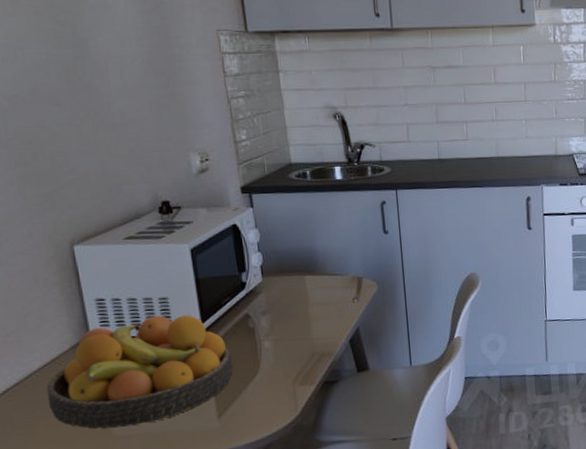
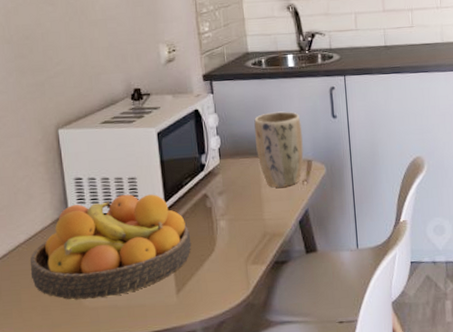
plant pot: none [299,226,353,306] -> present [254,111,304,188]

